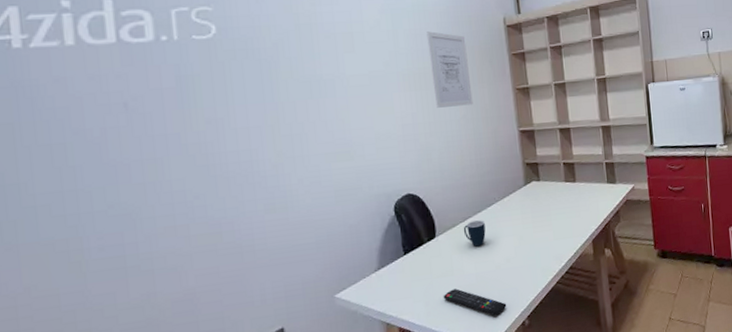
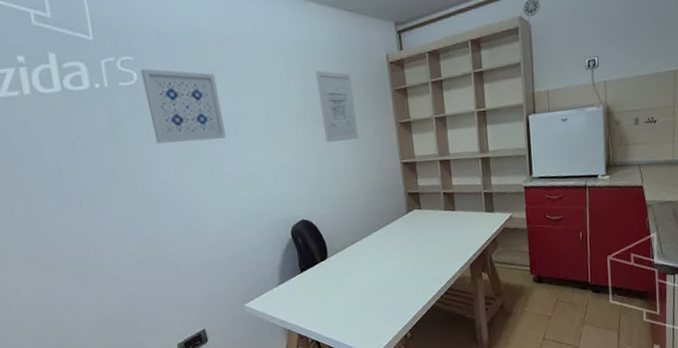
wall art: none [220,21,321,107] -> present [140,68,226,144]
remote control: present [443,288,507,315] -> none [334,303,391,328]
mug: present [463,220,486,247] -> none [351,244,372,268]

